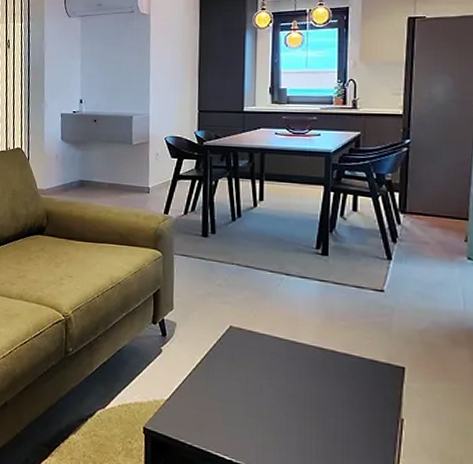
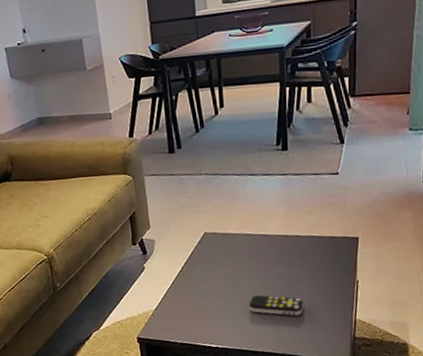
remote control: none [271,409,336,445] -> present [248,295,304,316]

